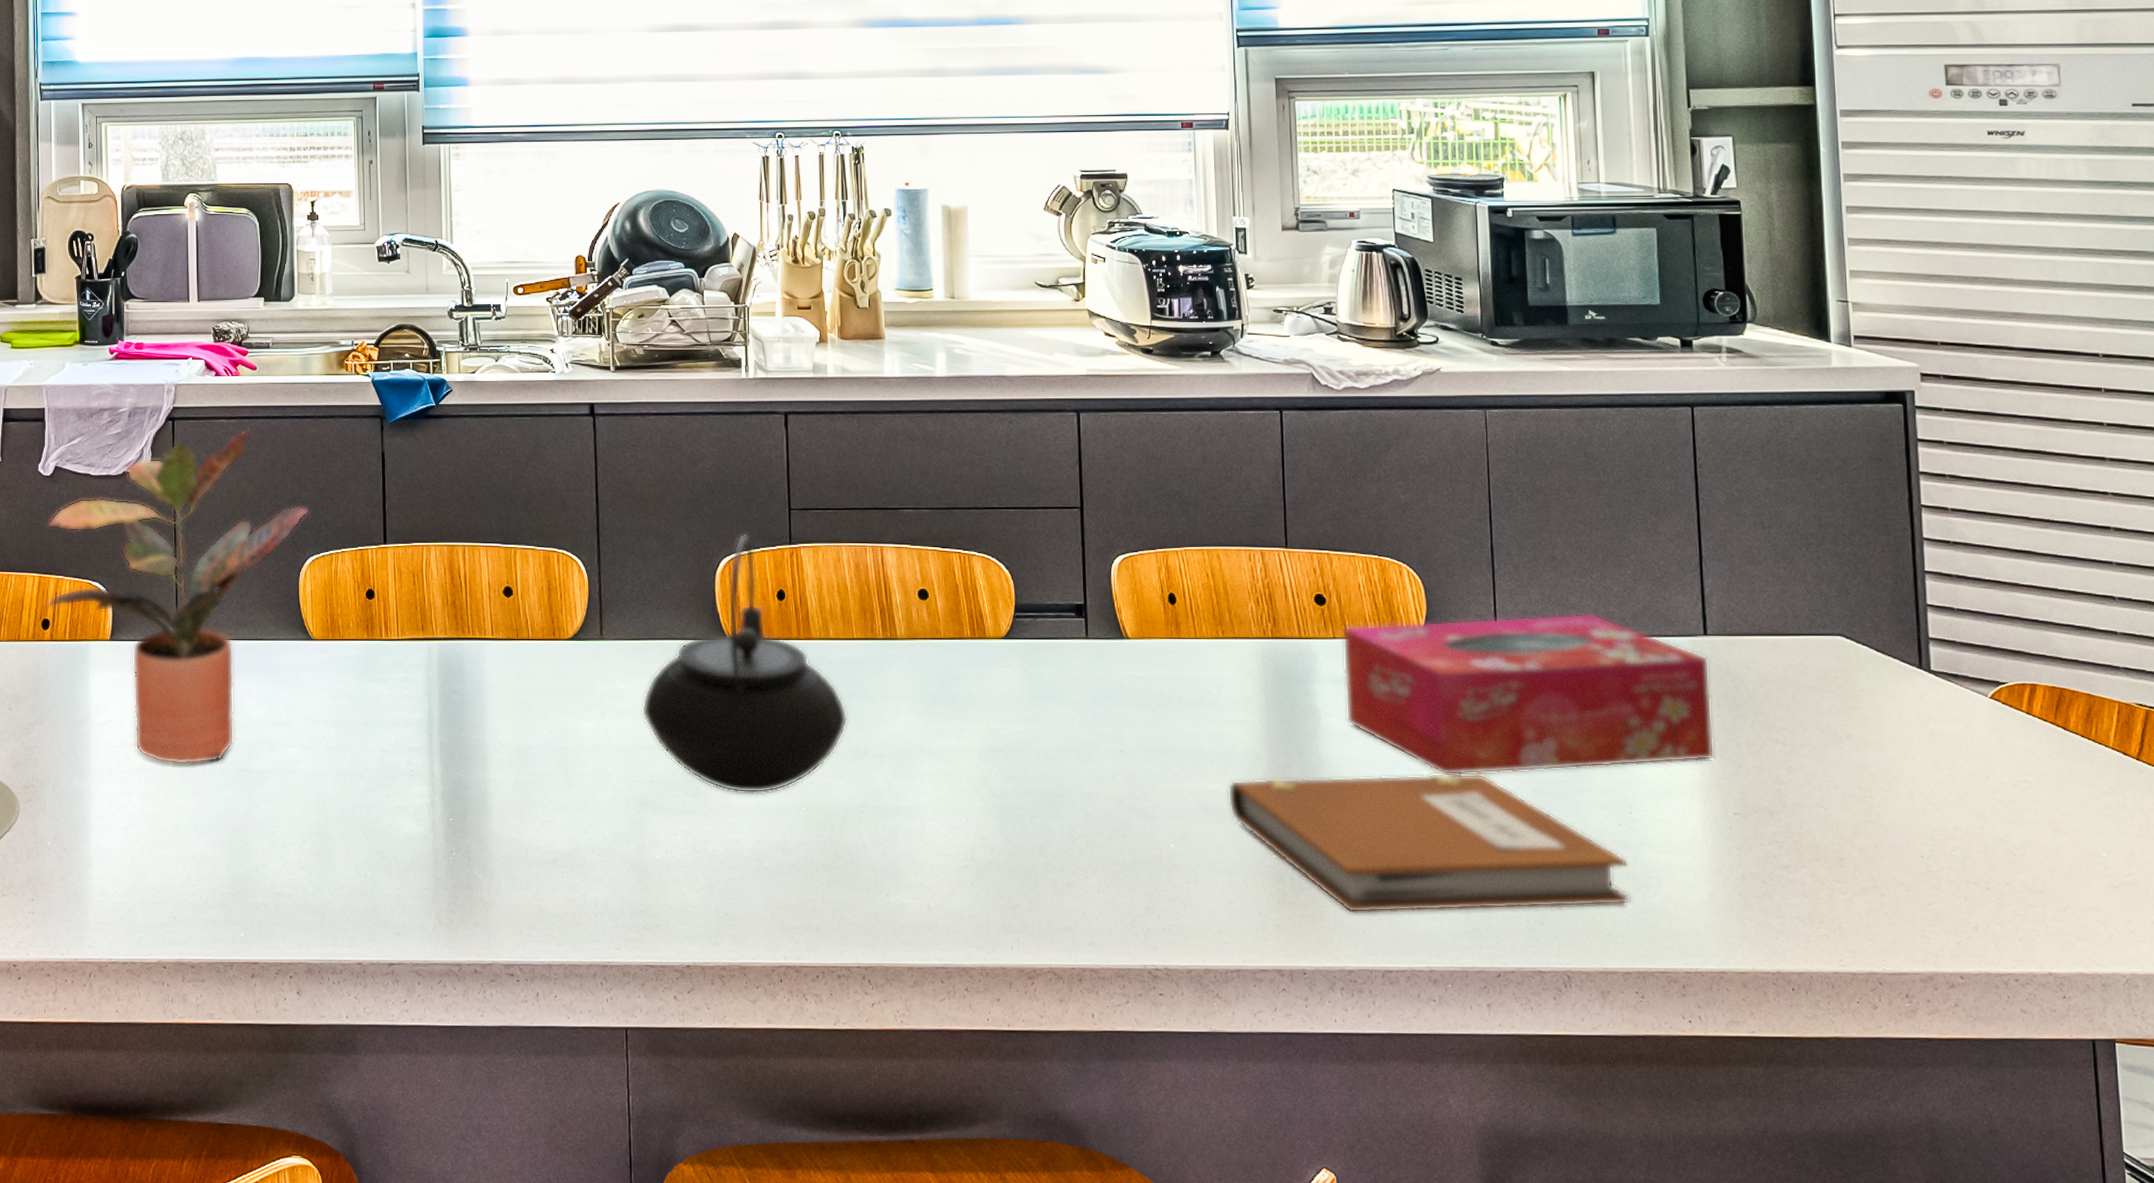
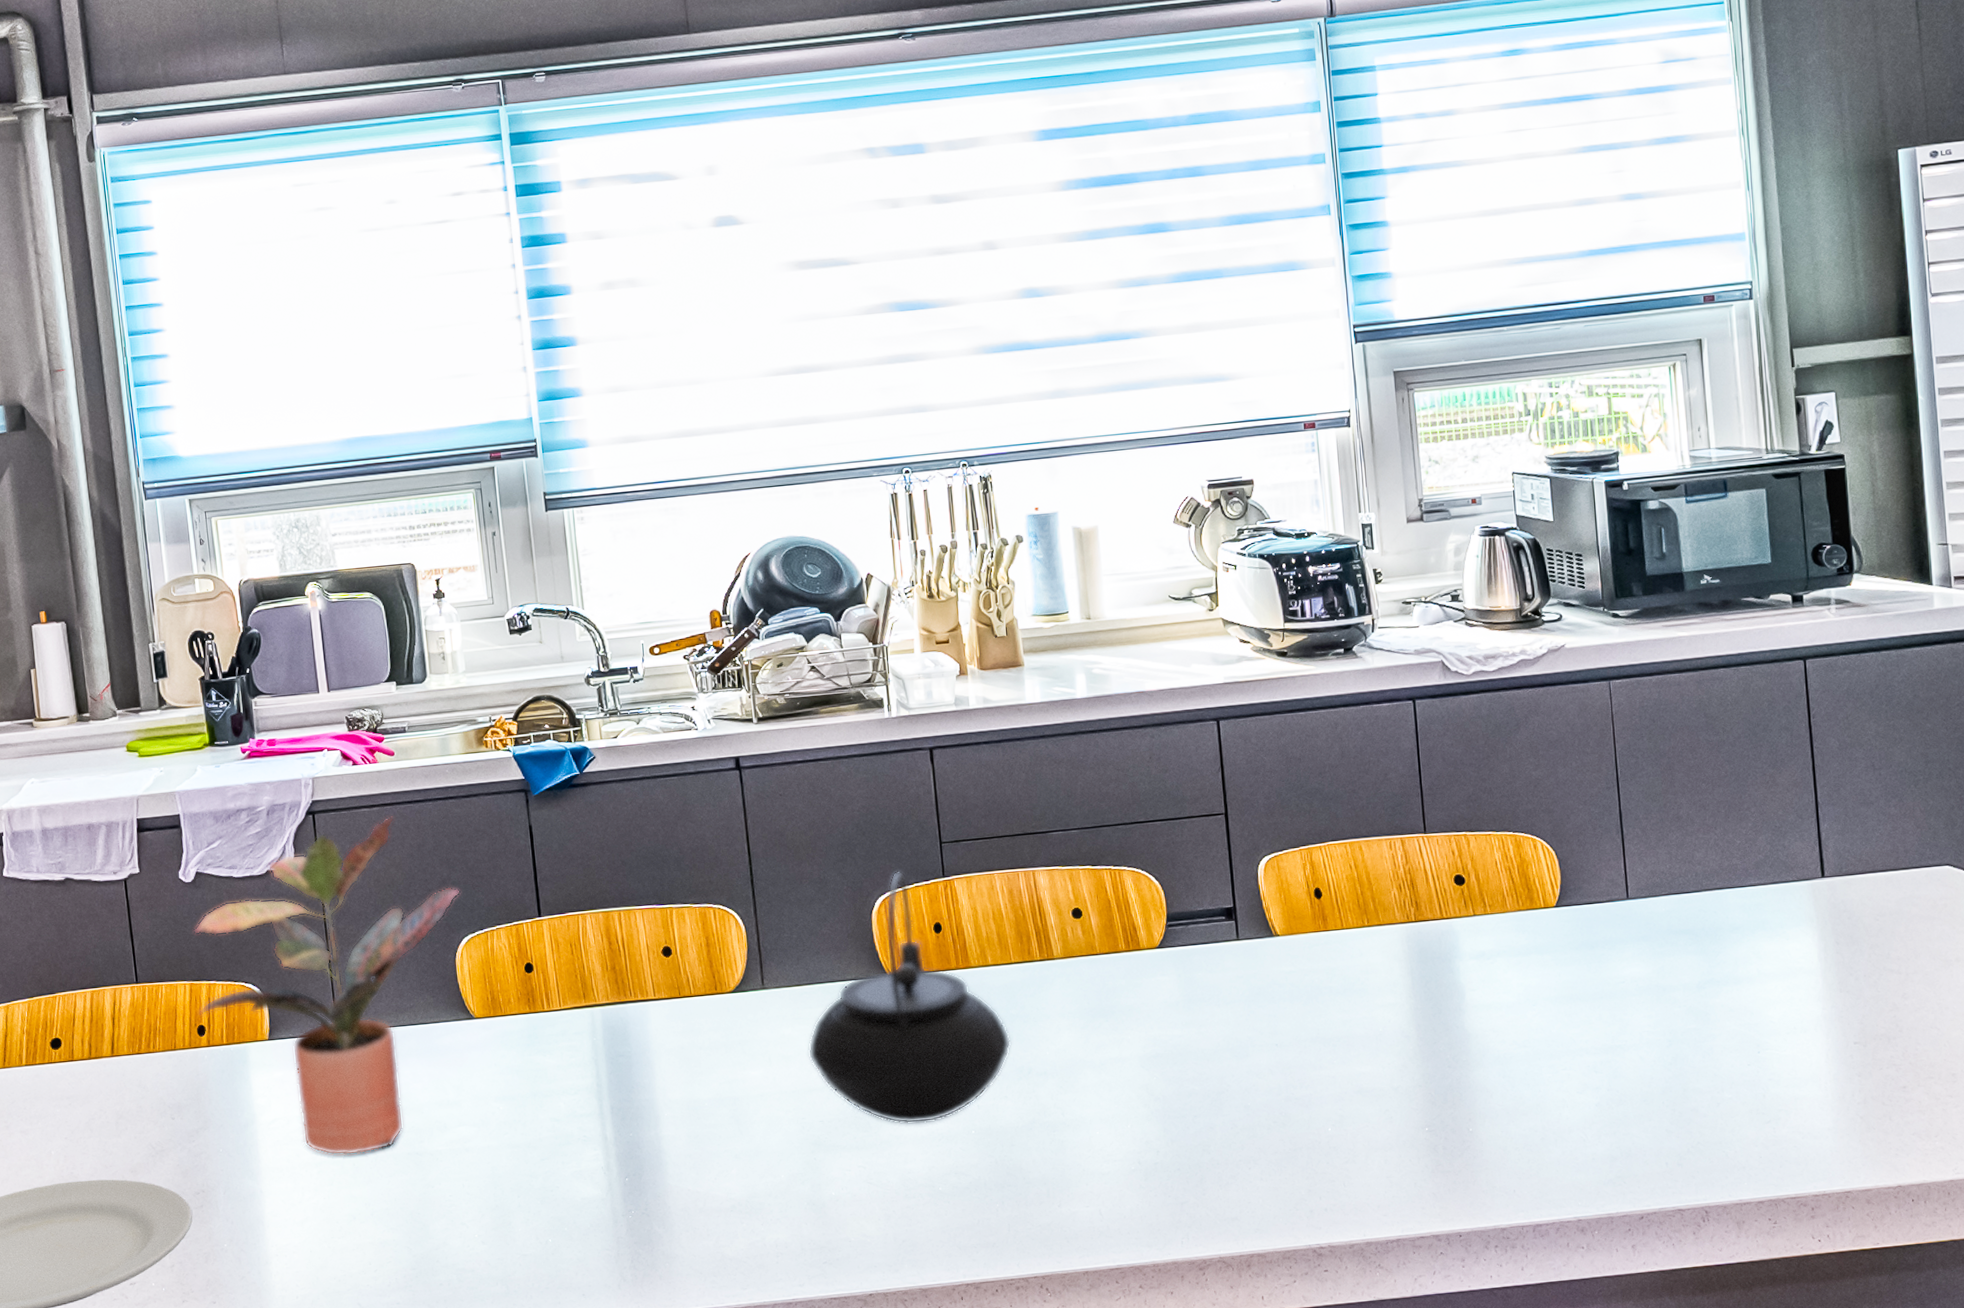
notebook: present [1227,772,1631,913] -> none [1379,1030,1761,1175]
tissue box: present [1342,613,1715,774] -> none [1482,867,1835,1035]

